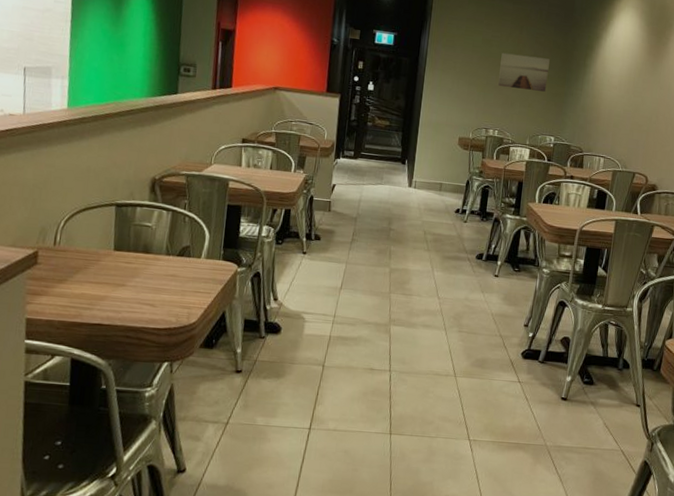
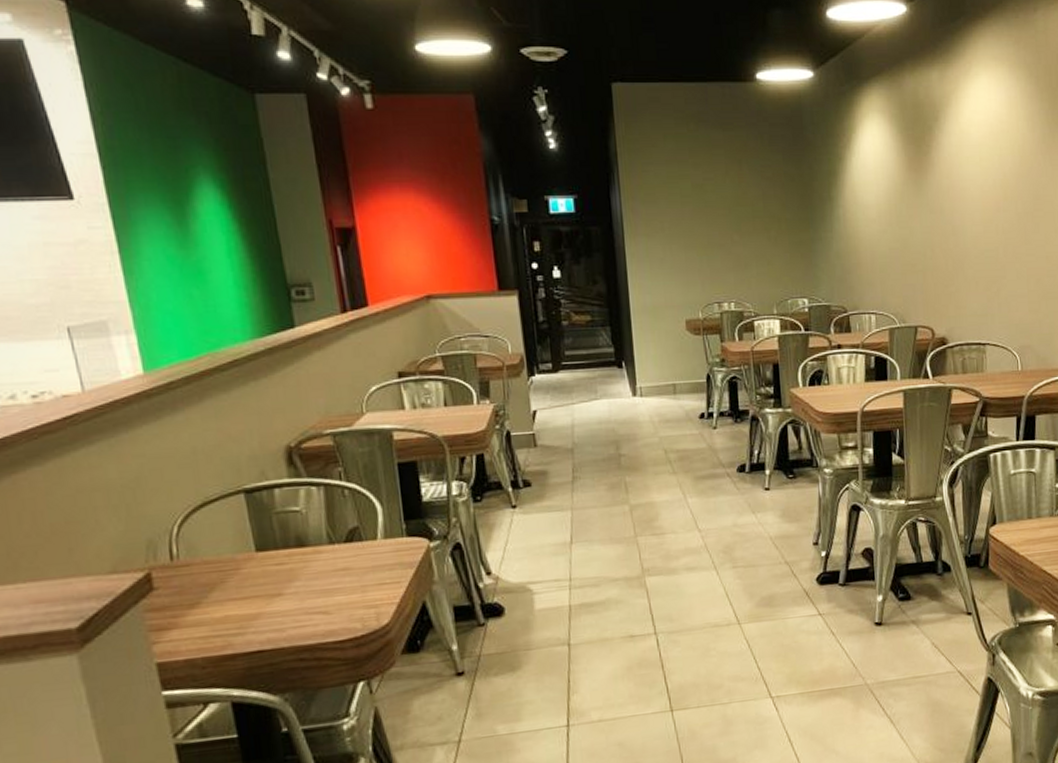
wall art: present [498,52,550,92] -> none [720,197,787,245]

